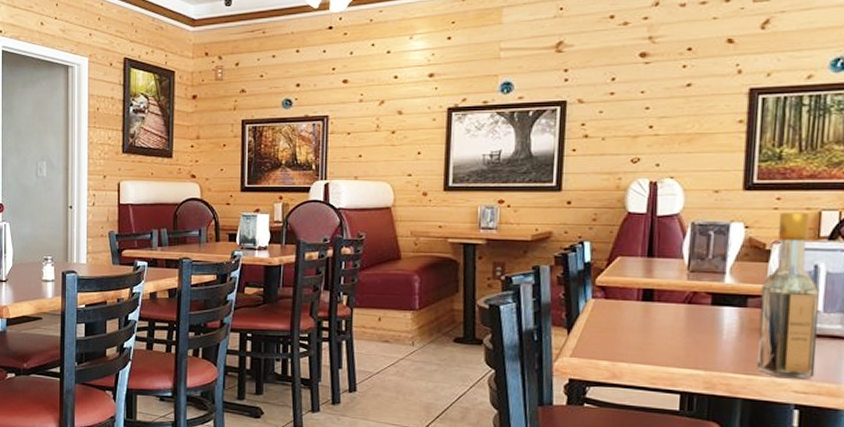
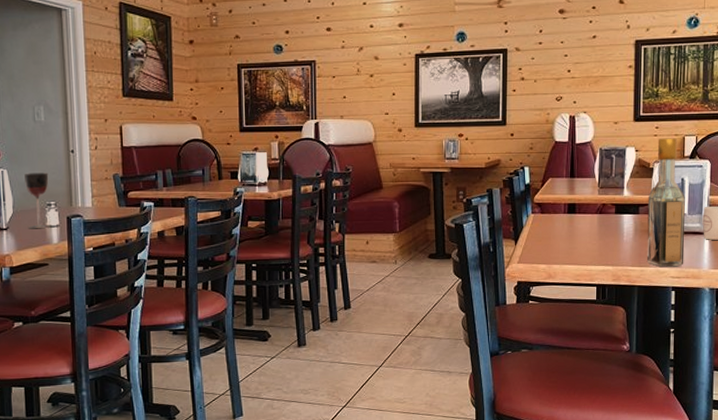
wineglass: none [25,227,47,283] -> present [24,172,50,229]

